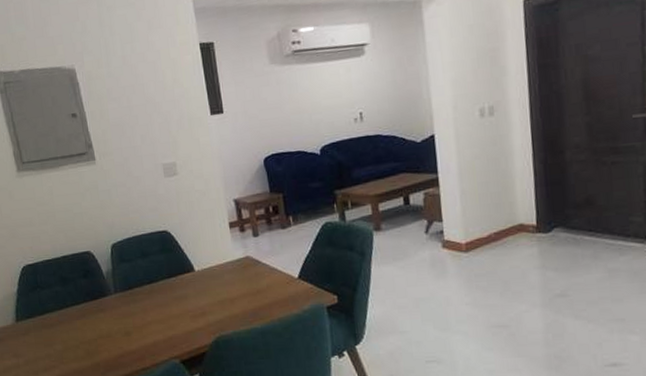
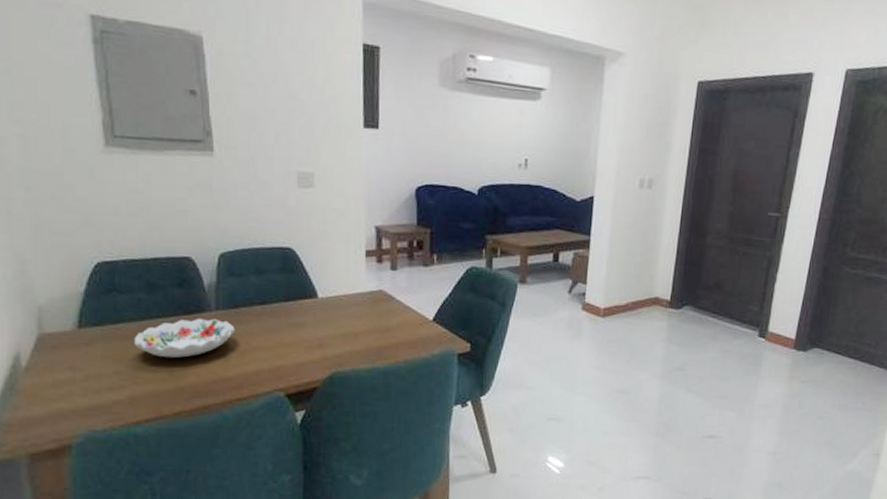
decorative bowl: none [57,300,132,339] -> present [134,318,235,358]

